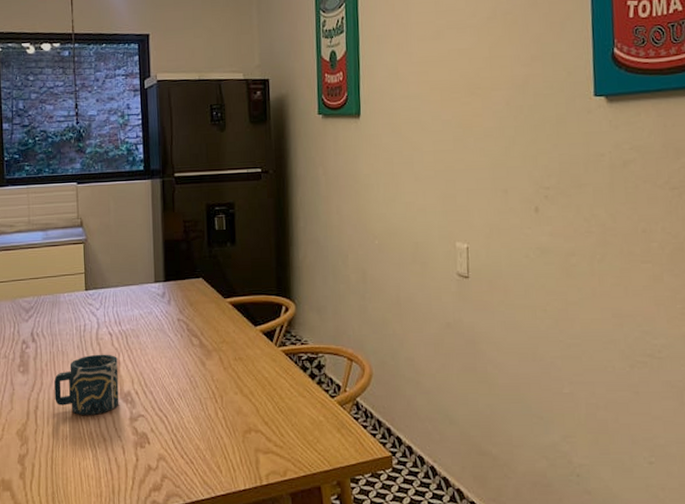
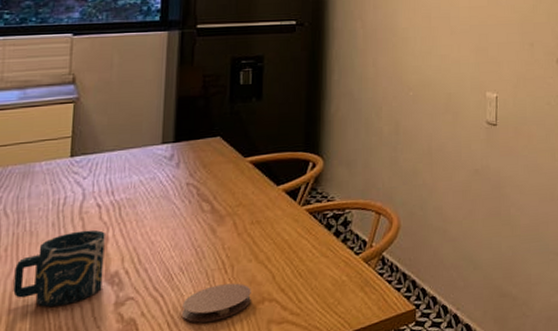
coaster: none [183,412,240,443] -> present [182,283,251,323]

